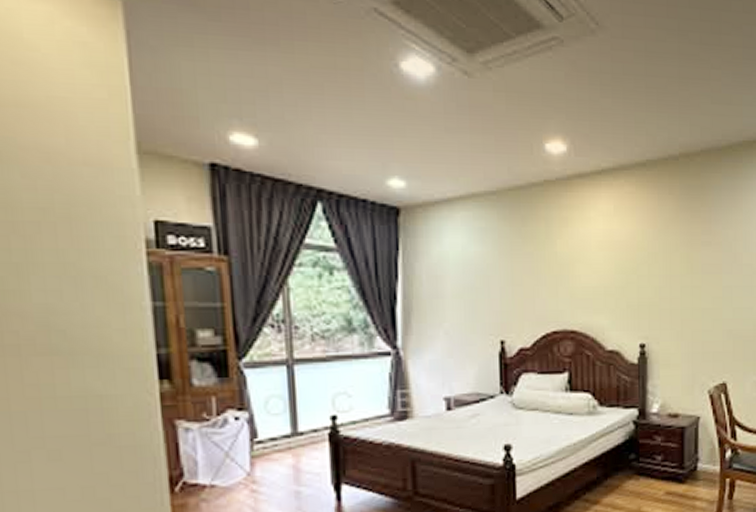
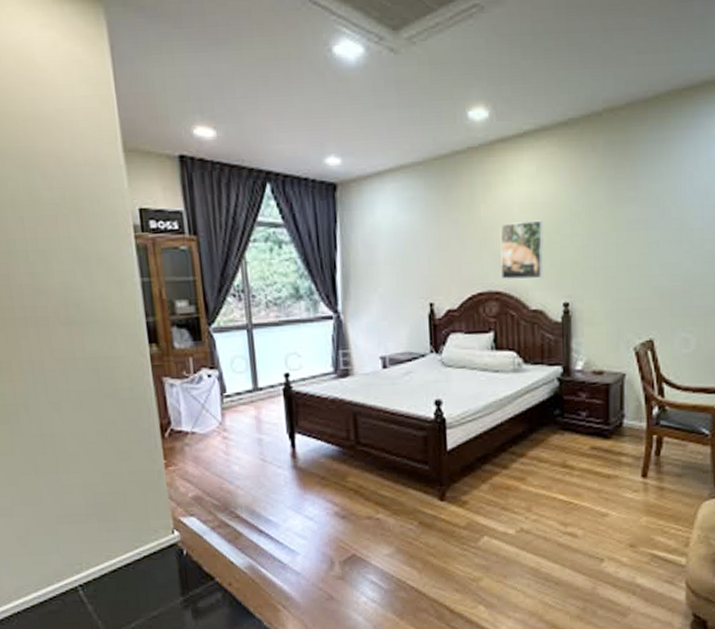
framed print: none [576,259,621,319] -> present [500,220,544,279]

